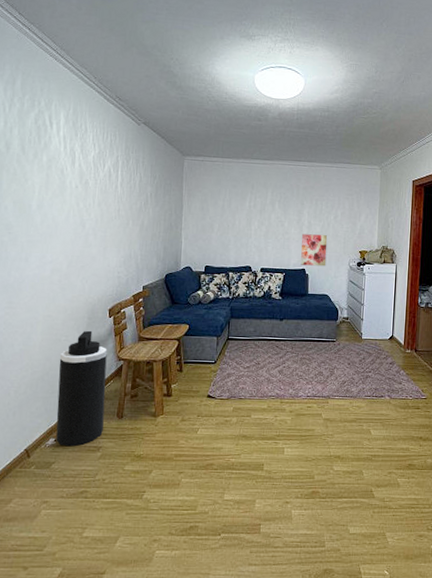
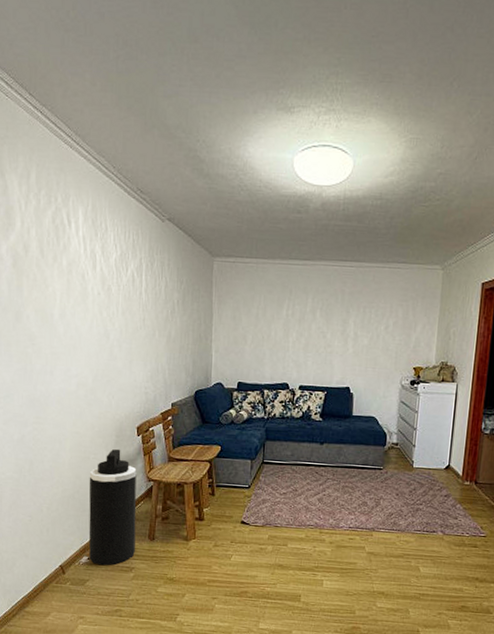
wall art: present [301,234,328,267] -> none [344,347,377,385]

